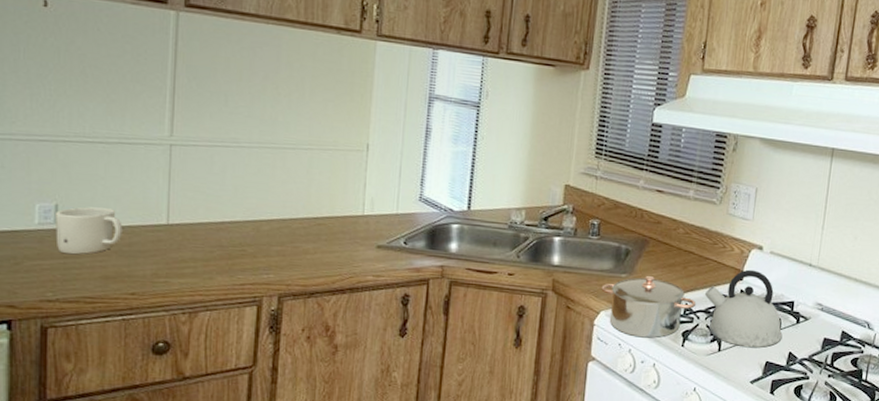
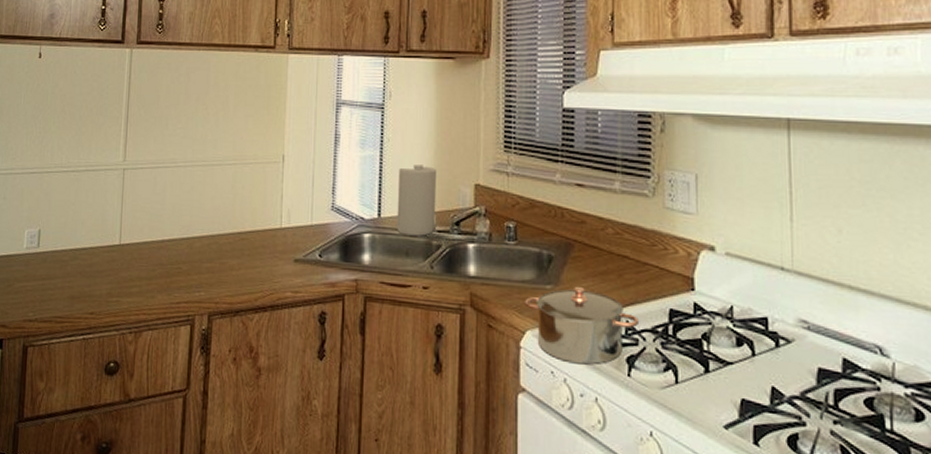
mug: present [55,206,123,255] -> none [37,231,86,276]
paper towel holder: none [486,163,530,229] -> present [397,165,437,236]
kettle: present [704,269,783,348] -> none [648,276,759,381]

